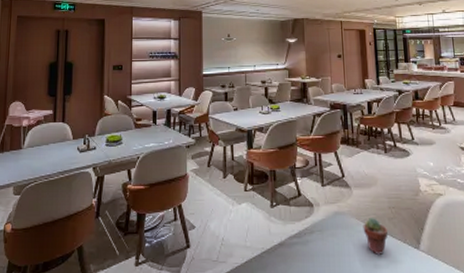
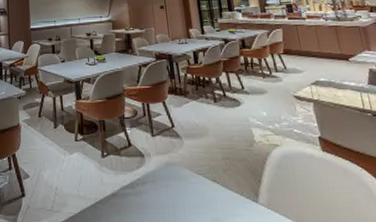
potted succulent: present [363,218,388,255] -> none [196,169,224,207]

